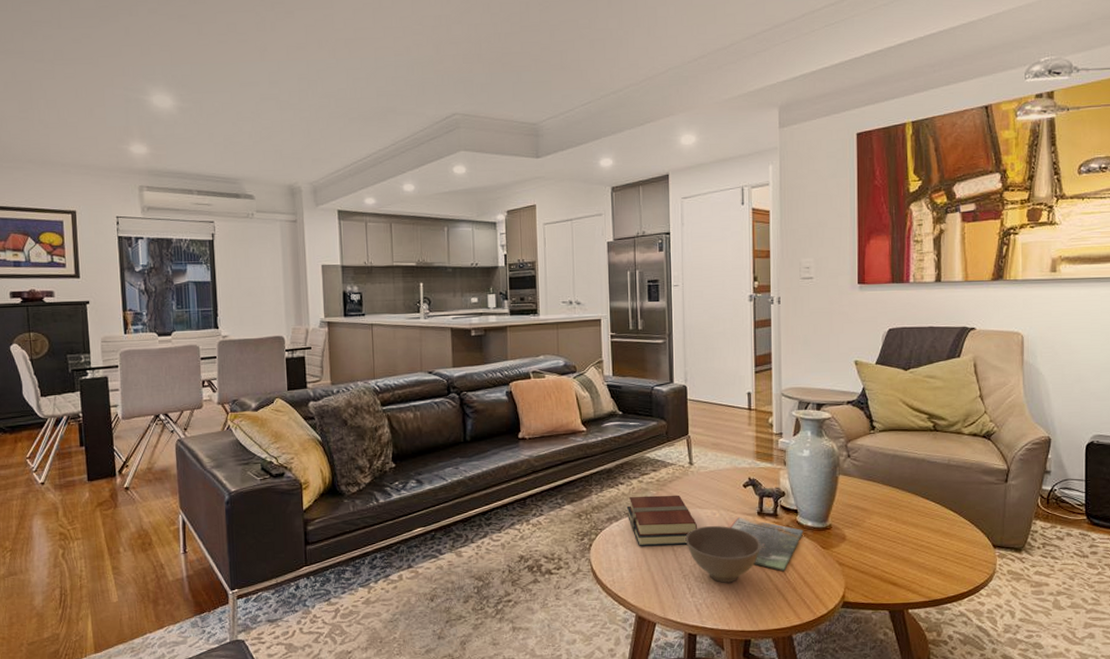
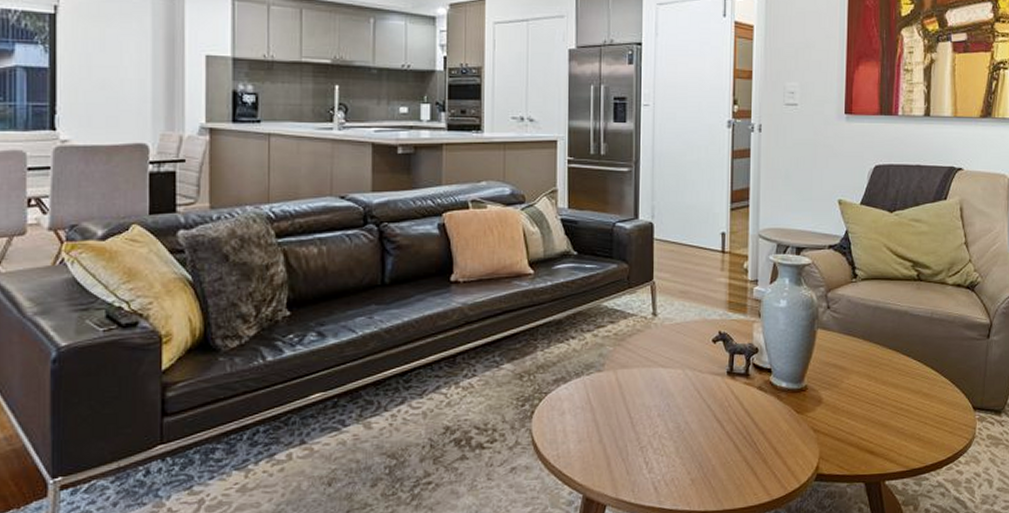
books: present [626,495,698,546] -> none [577,351,660,413]
bowl: present [685,526,761,583] -> none [644,388,730,455]
magazine: present [730,517,804,572] -> none [696,377,777,441]

